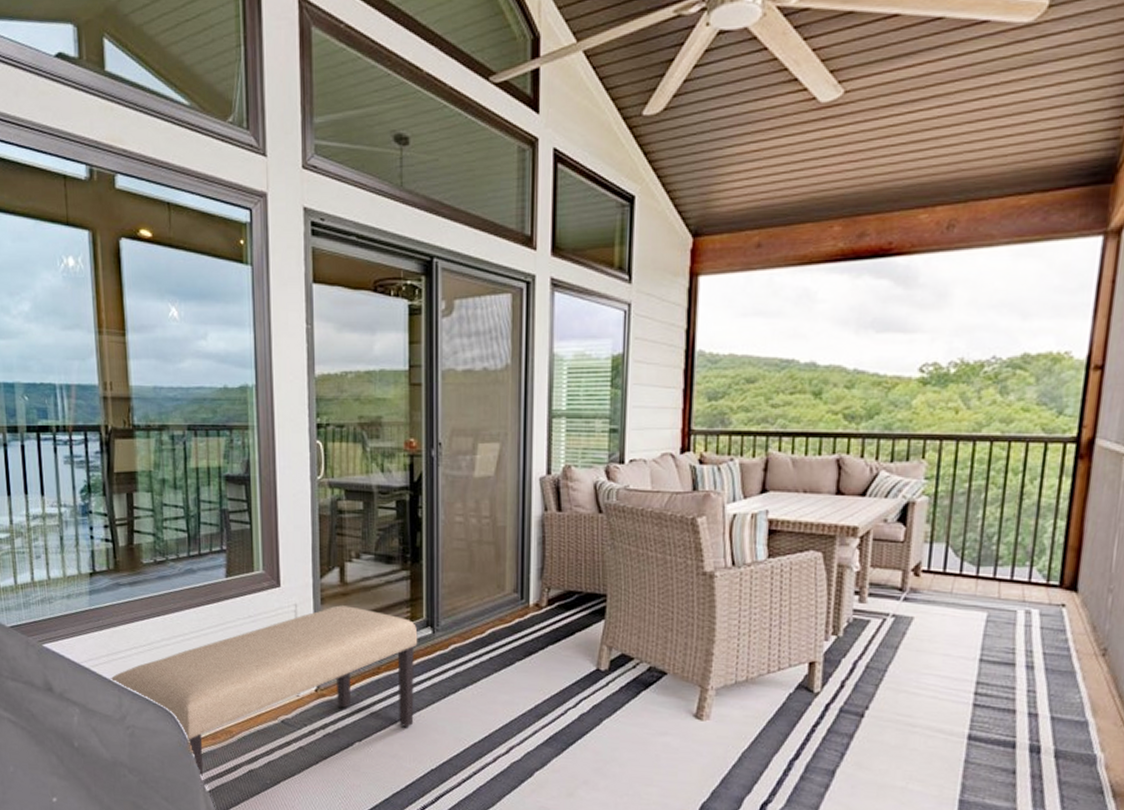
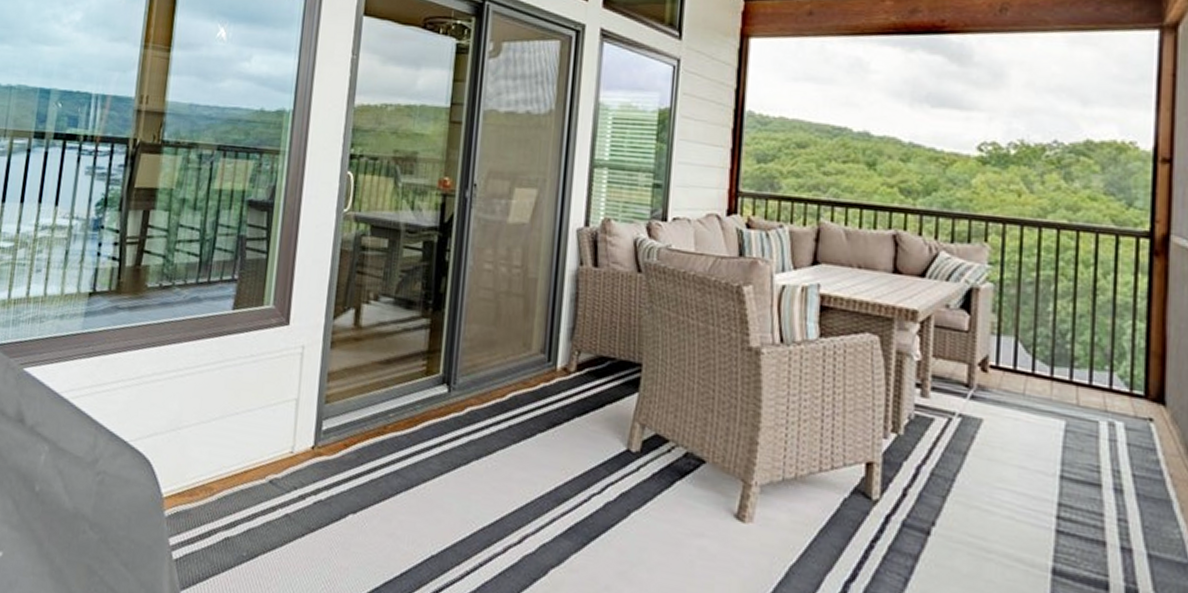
bench: present [109,605,418,776] -> none [88,351,432,540]

